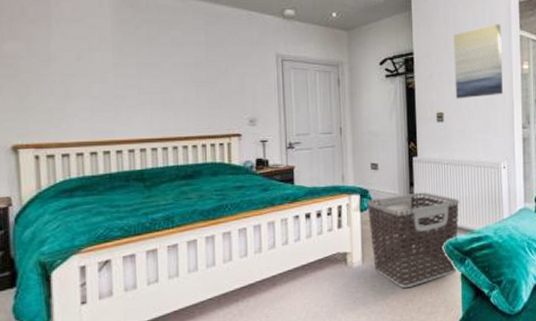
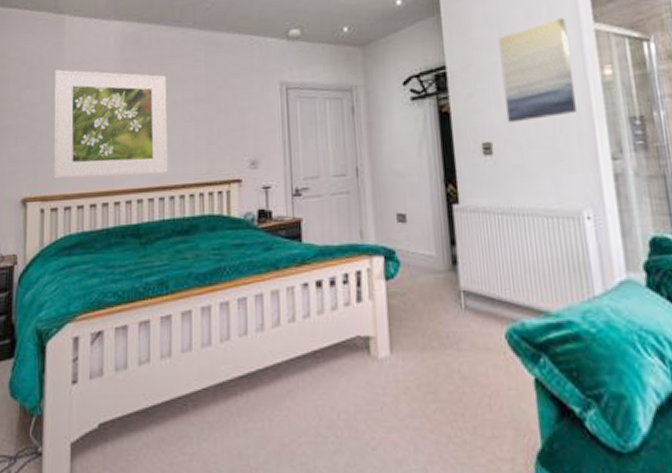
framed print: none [41,23,171,128] -> present [54,69,169,178]
clothes hamper: present [367,192,459,289] -> none [393,253,527,395]

